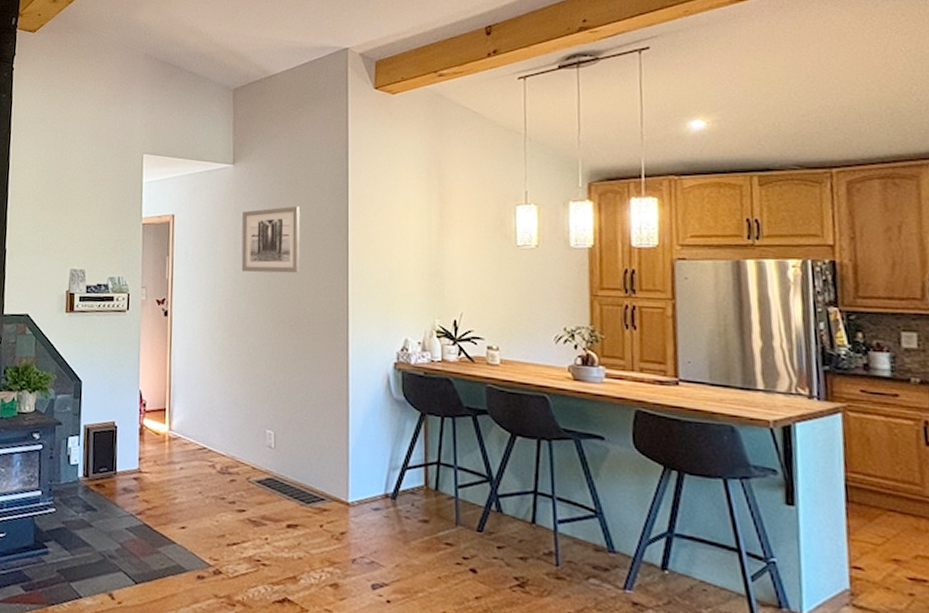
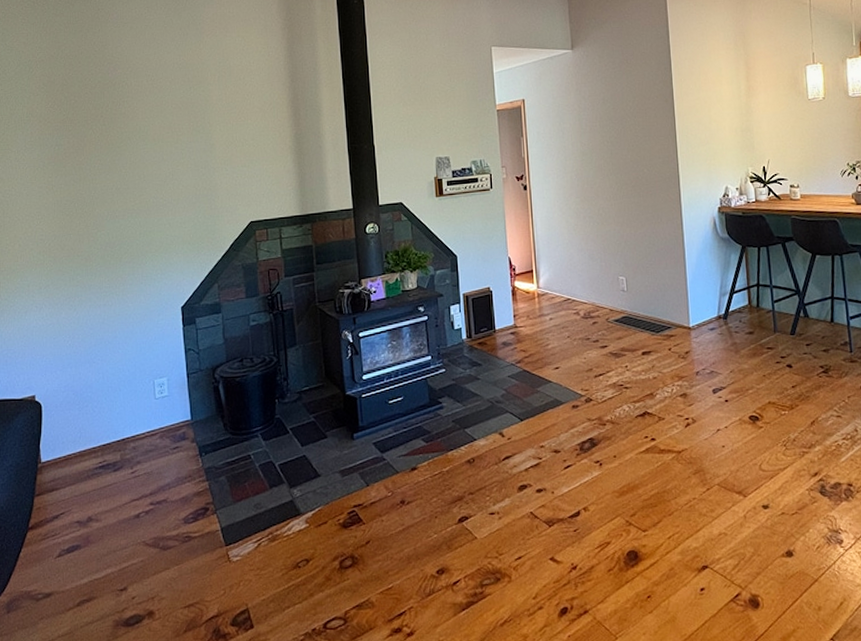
wall art: present [241,206,301,274] -> none [584,82,636,145]

